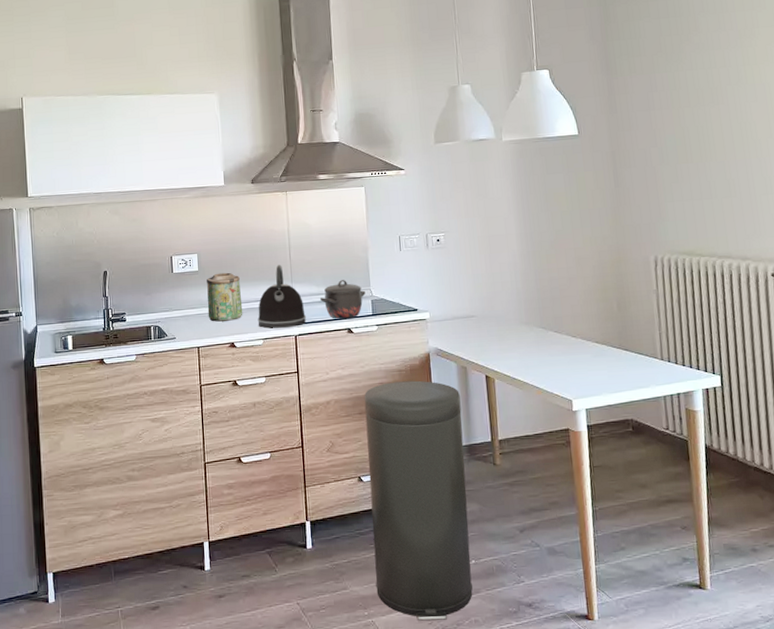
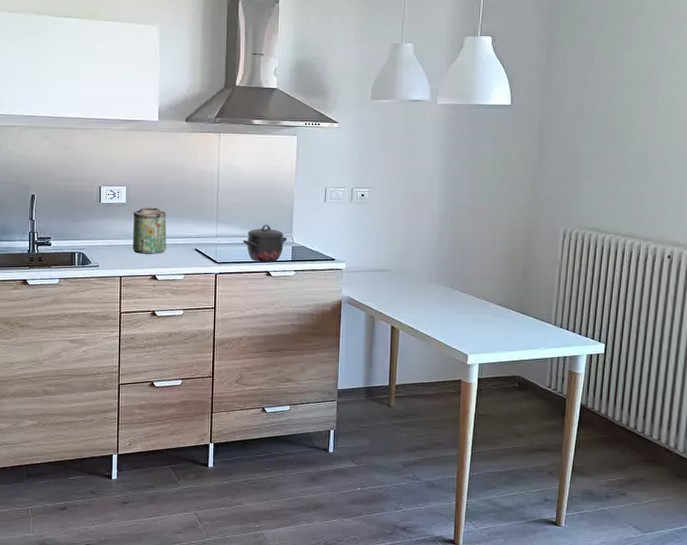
kettle: present [257,265,307,329] -> none [180,205,228,266]
pedal bin: present [364,380,473,621] -> none [268,325,366,537]

